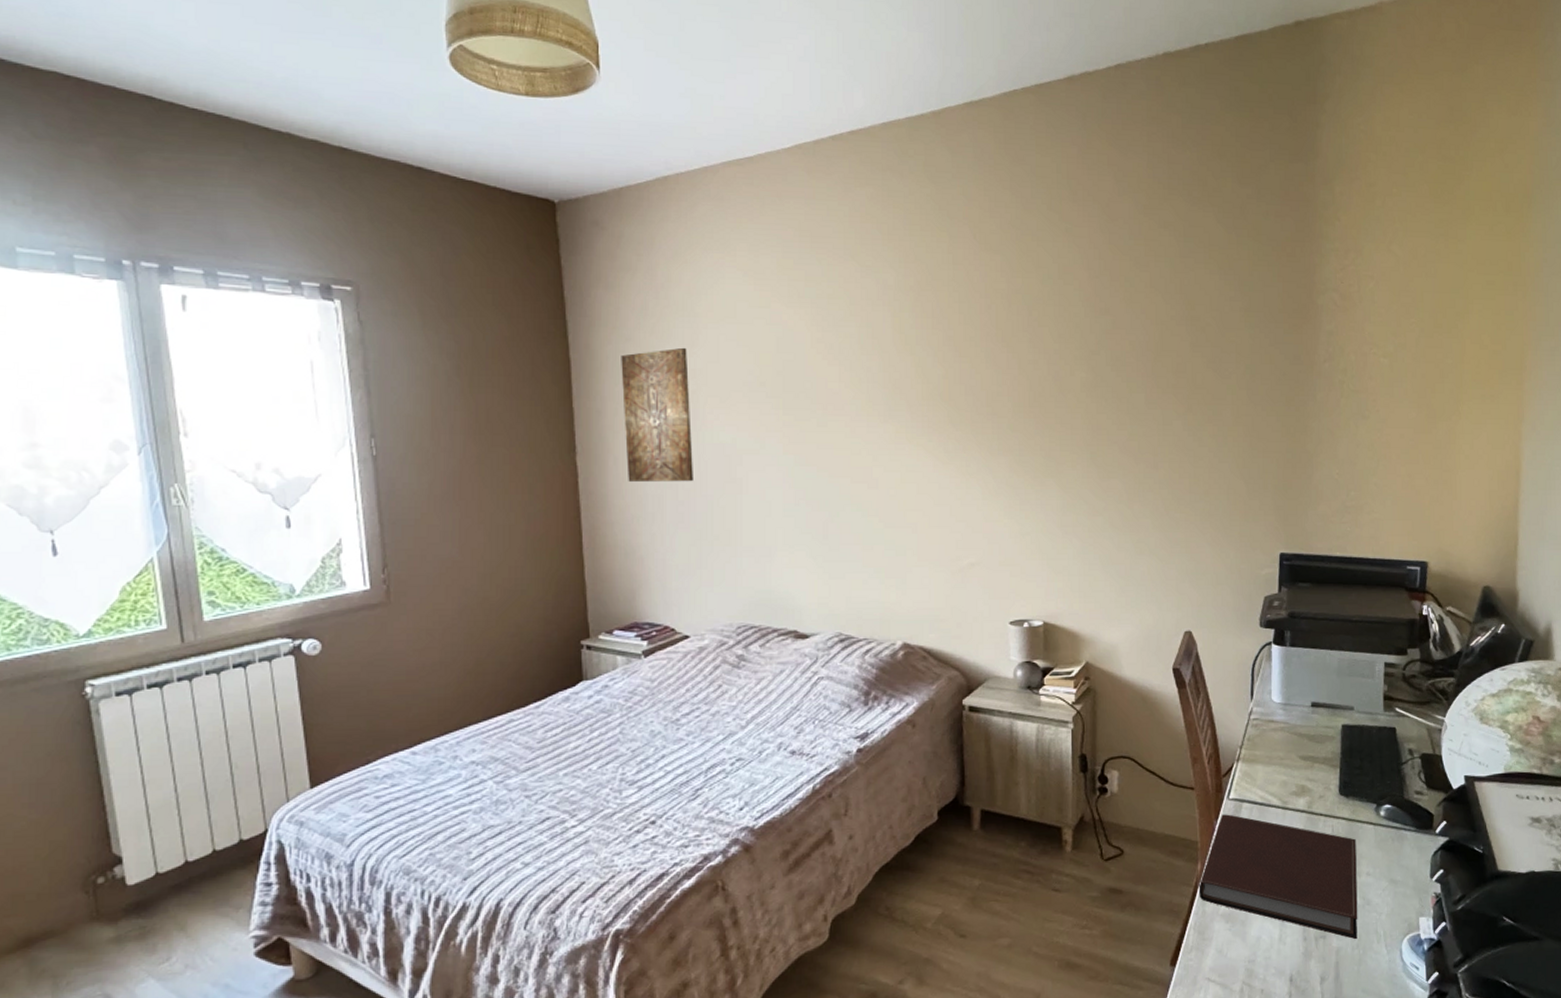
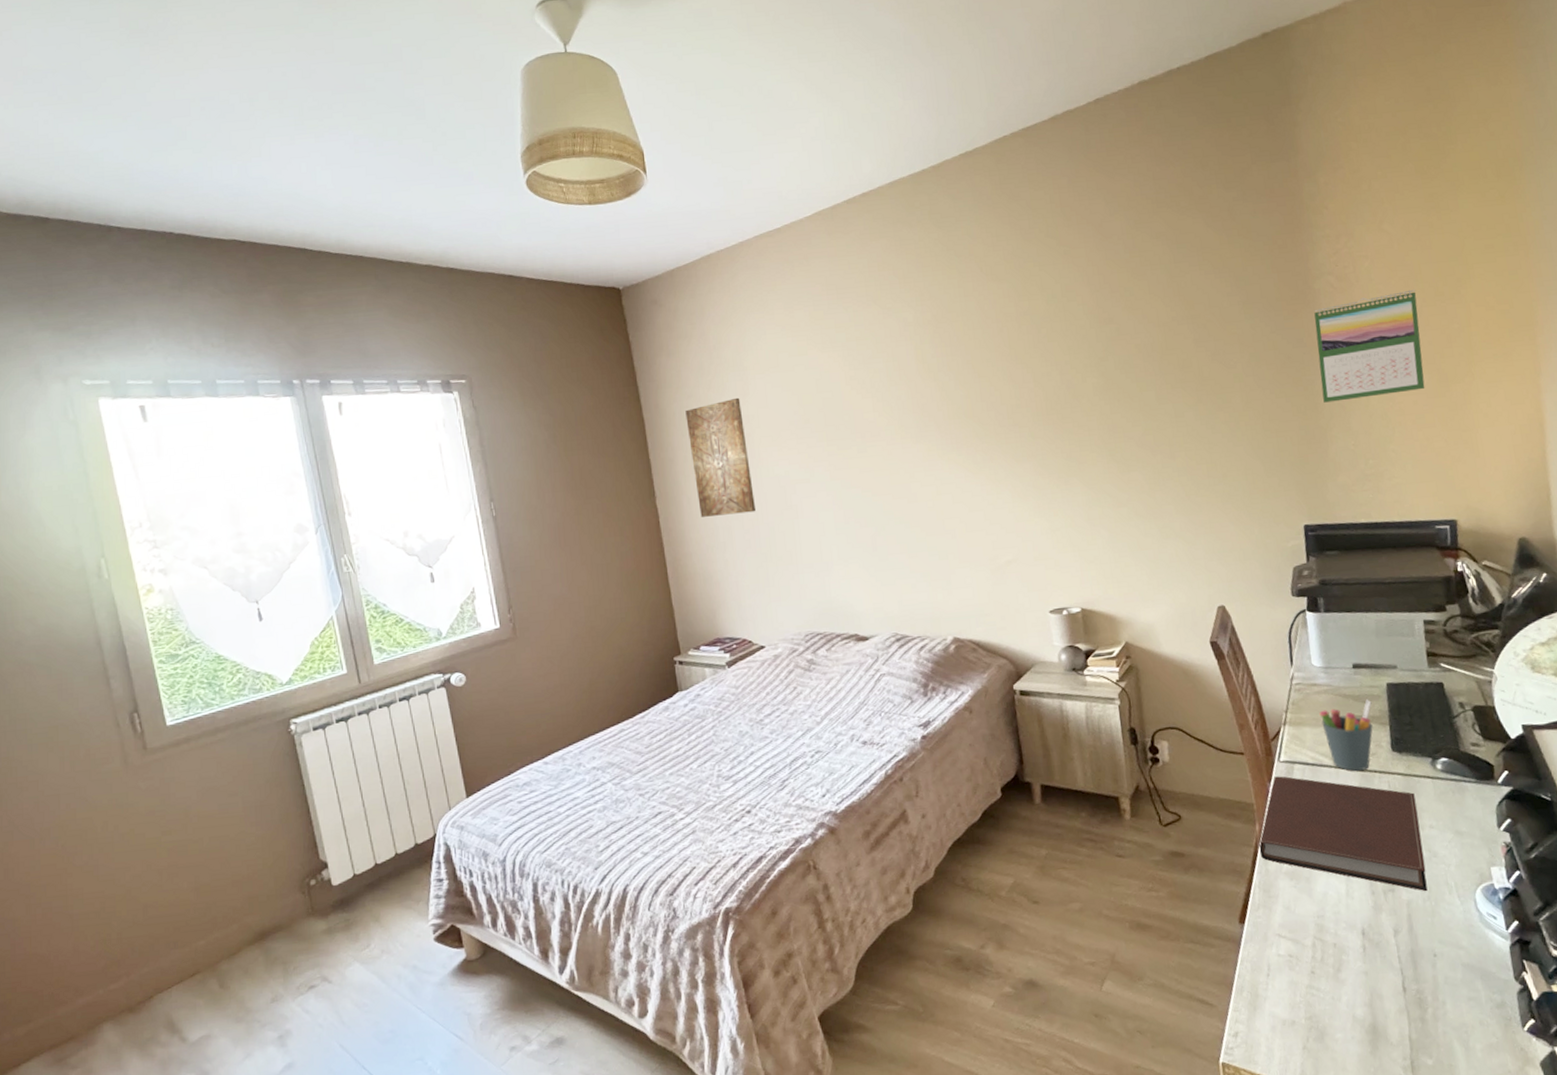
pen holder: none [1273,740,1326,813] -> present [1319,699,1373,771]
calendar: none [1313,317,1415,427] -> present [1314,289,1425,403]

